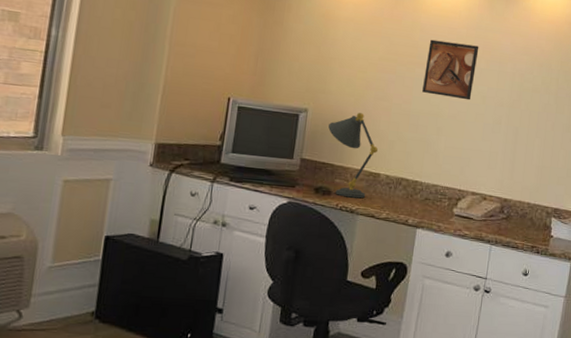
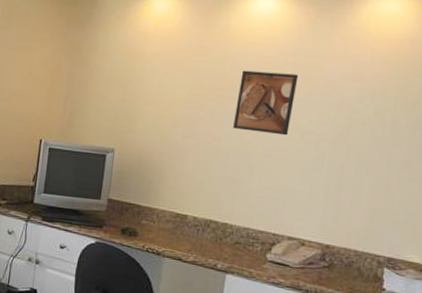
desk lamp: present [328,113,378,199] -> none [135,152,185,241]

